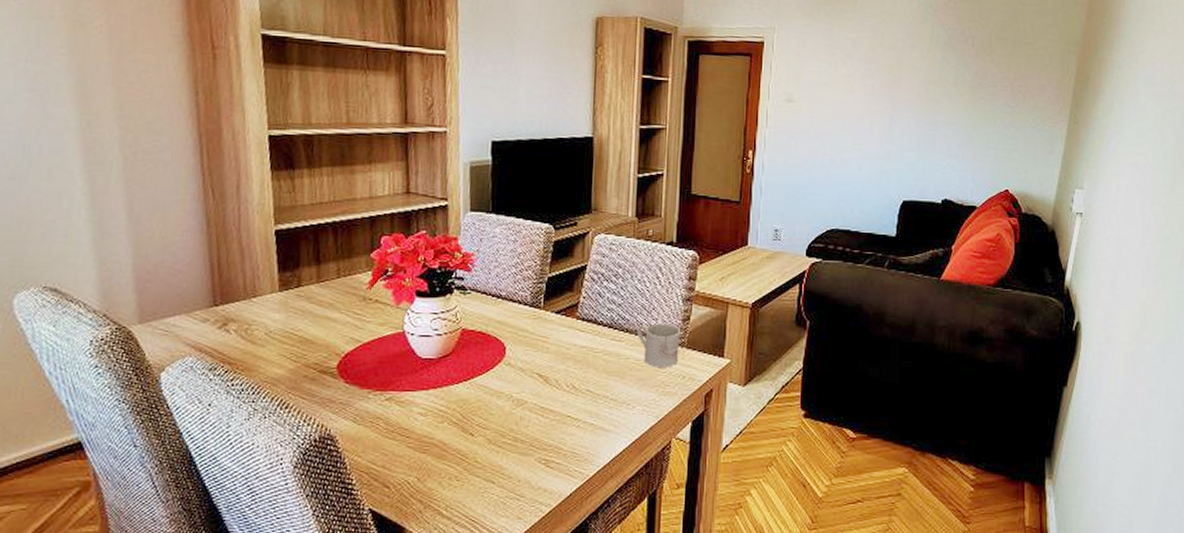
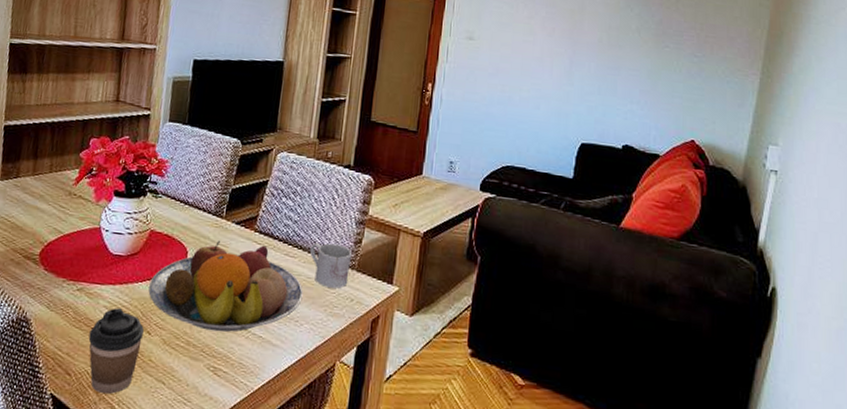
coffee cup: none [405,413,466,502] -> present [88,308,144,395]
fruit bowl: none [466,332,633,425] -> present [148,241,303,333]

